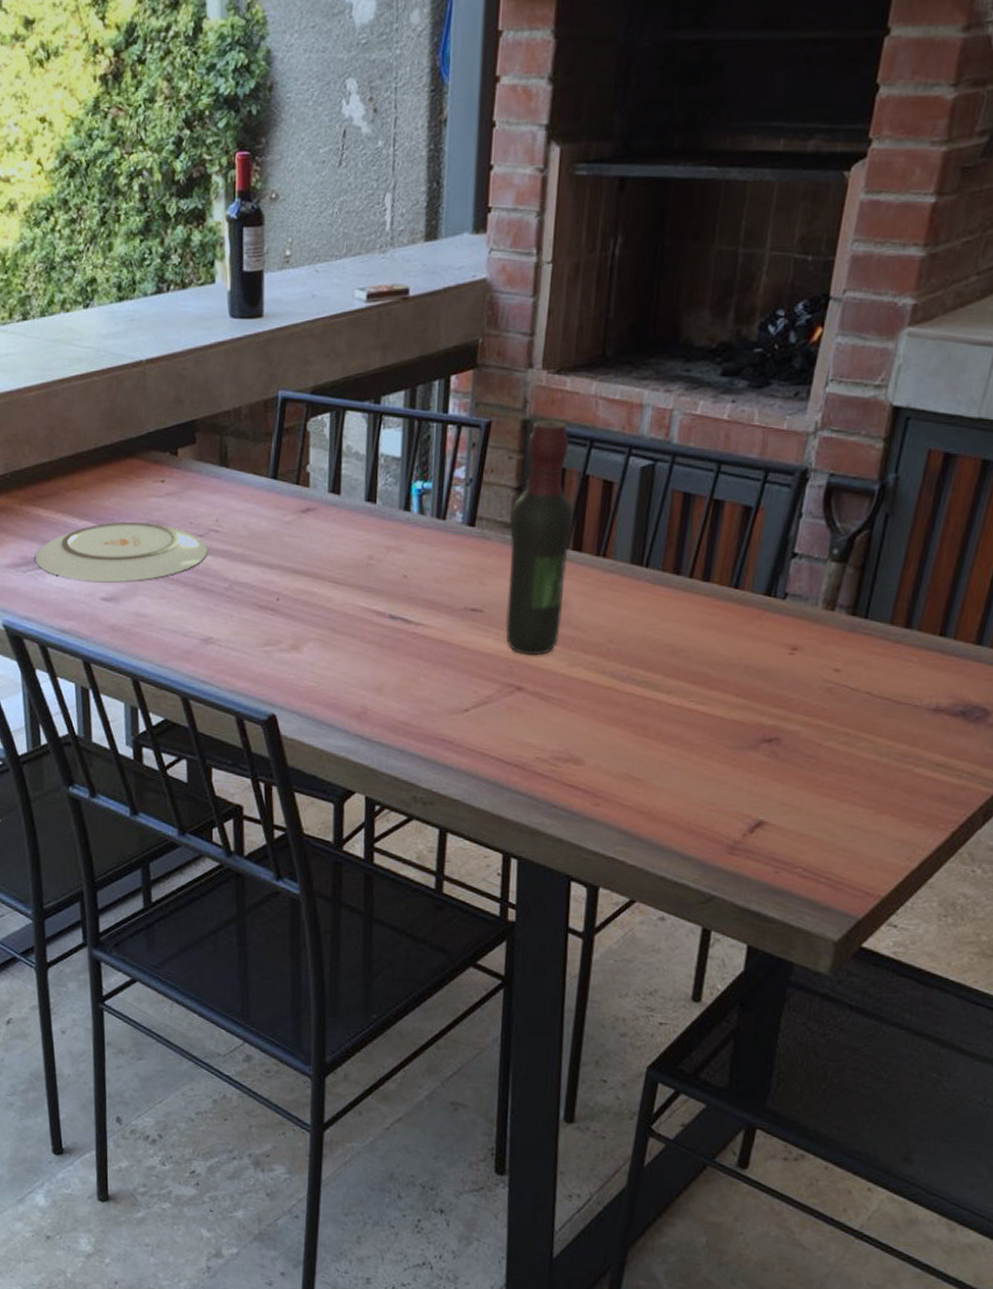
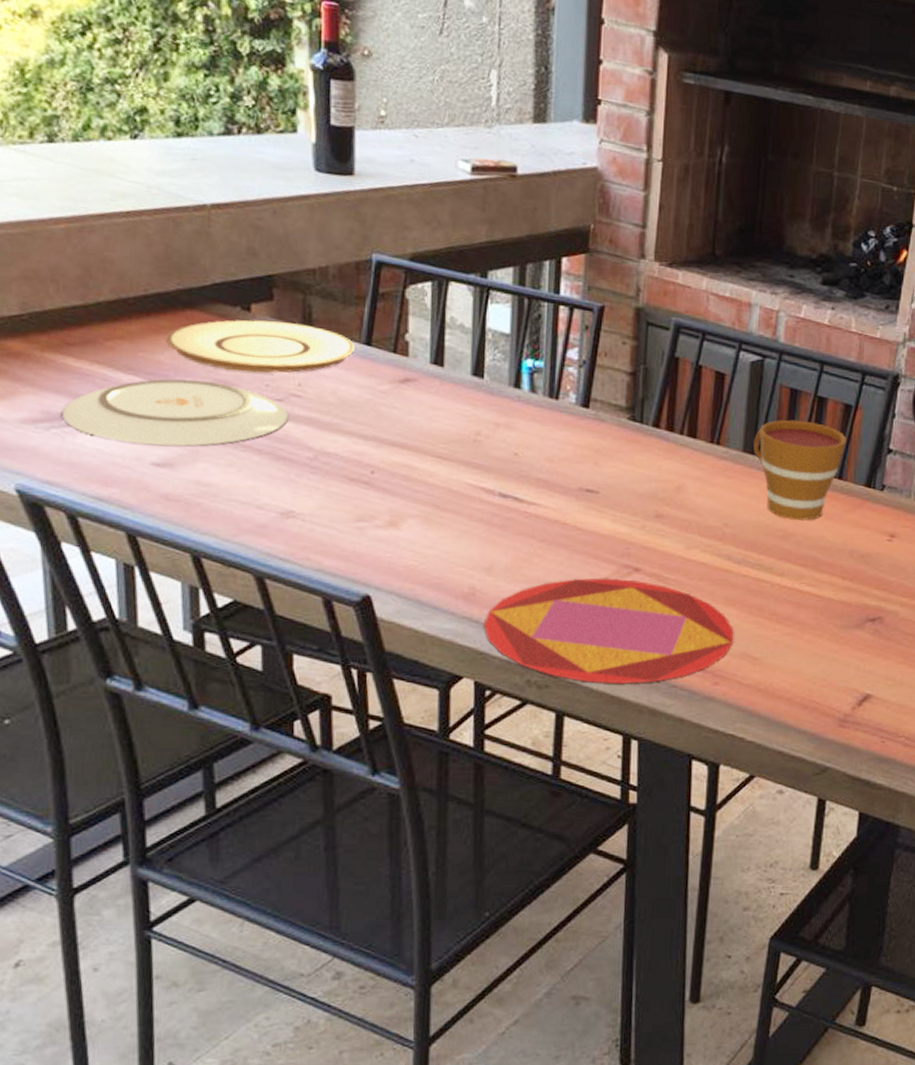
plate: none [111,463,263,512] -> present [165,319,355,373]
plate: none [374,697,617,803] -> present [483,578,734,684]
wine bottle: present [505,419,574,656] -> none [622,309,688,538]
cup: none [642,526,745,634] -> present [753,419,847,521]

